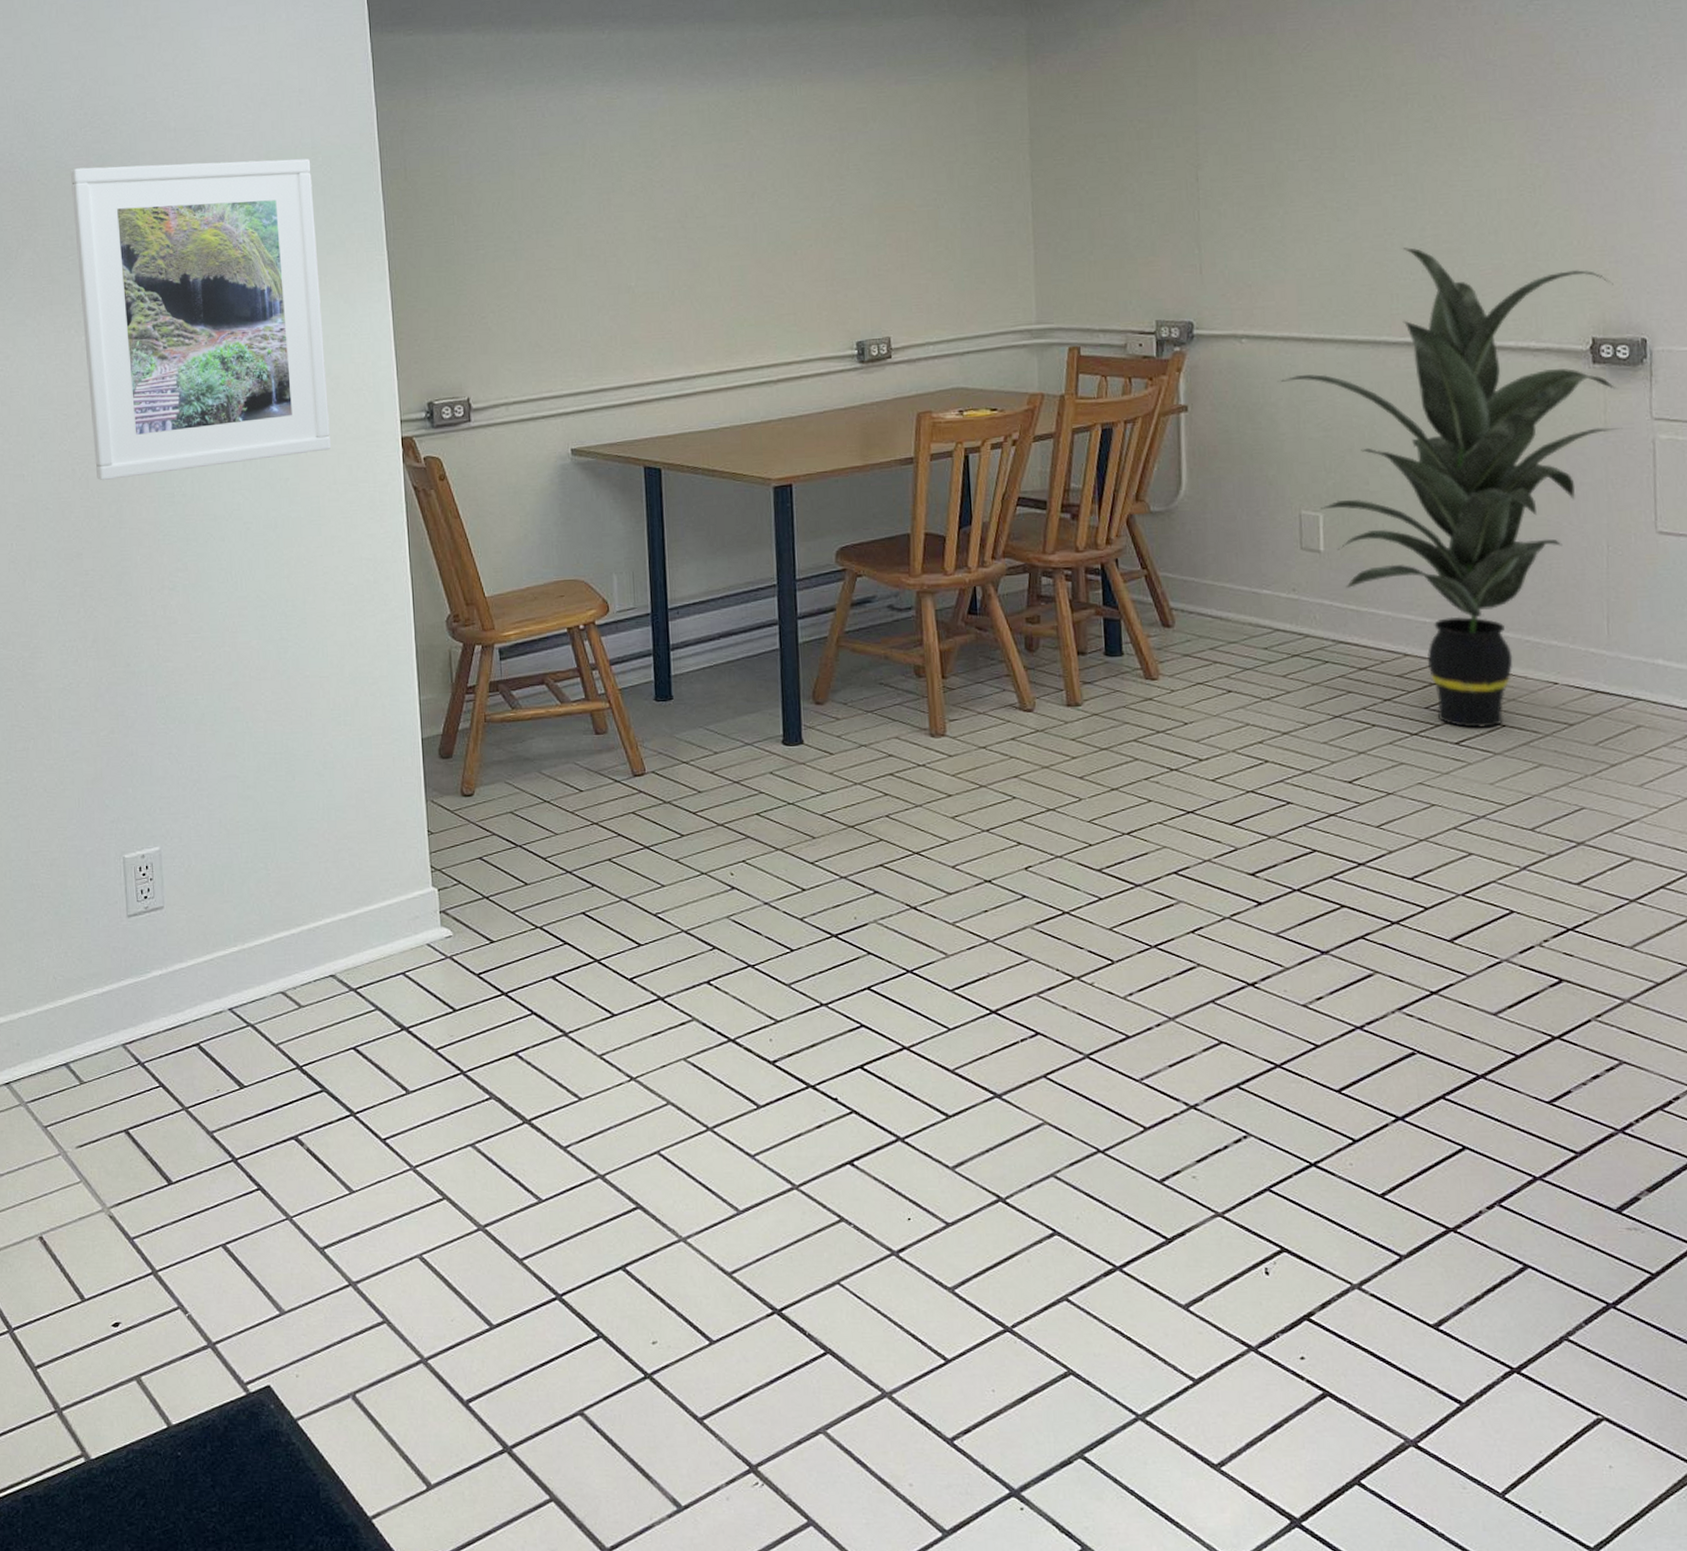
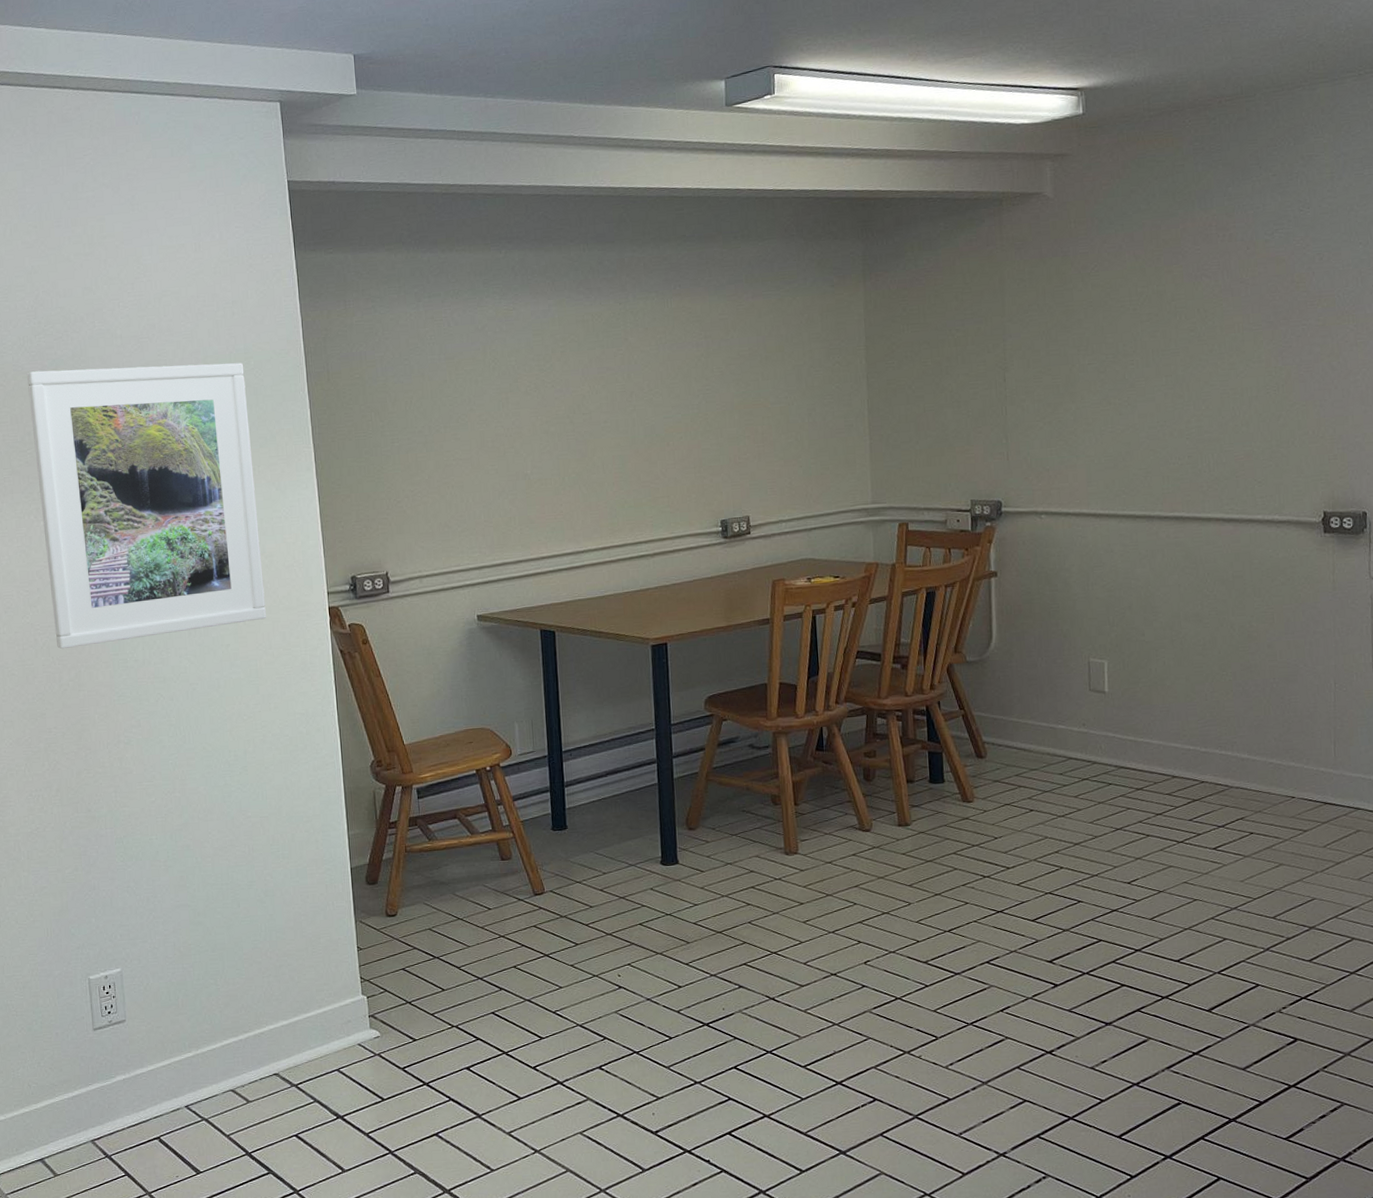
indoor plant: present [1277,247,1623,728] -> none [1070,437,1347,836]

